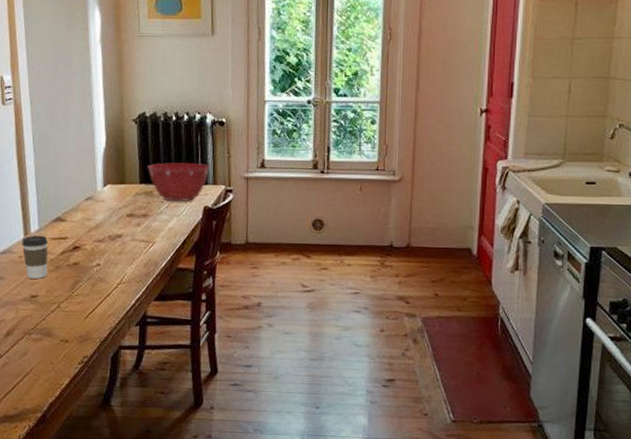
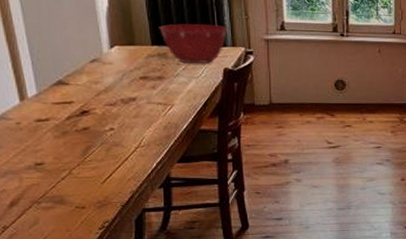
coffee cup: present [21,235,49,279] -> none [17,100,53,146]

